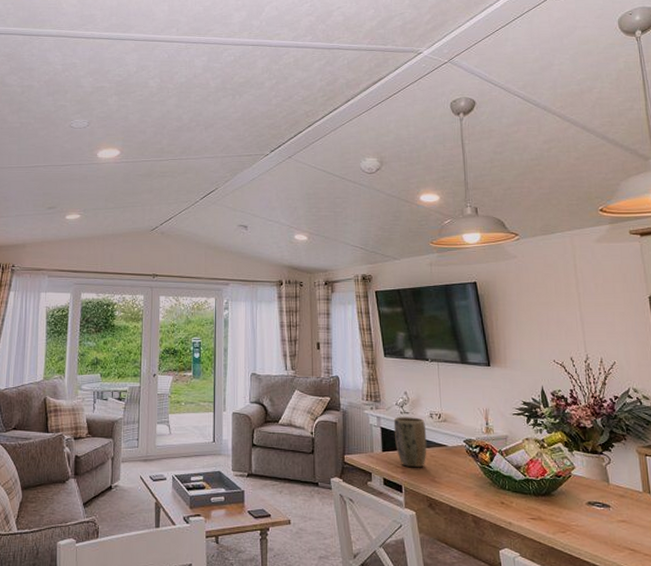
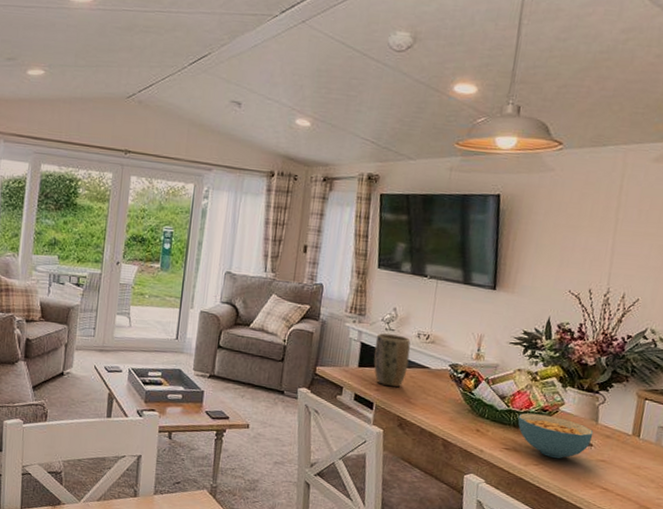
cereal bowl: none [536,480,608,523] -> present [517,413,594,458]

